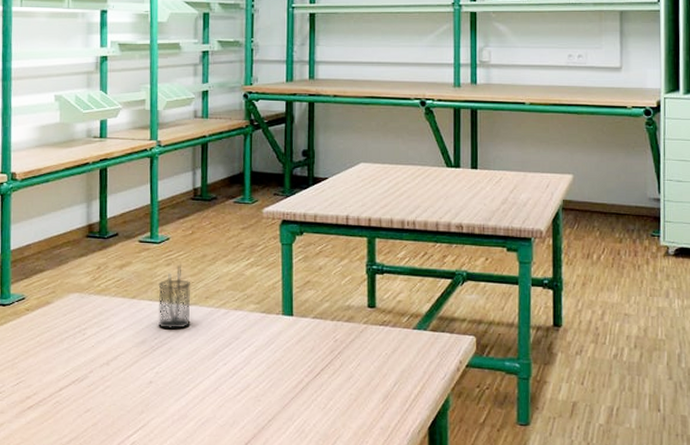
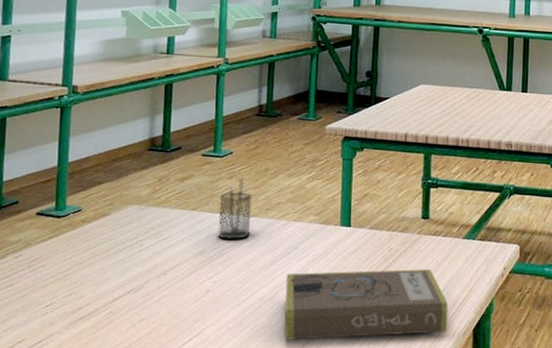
book: none [228,362,400,435] -> present [284,269,448,340]

